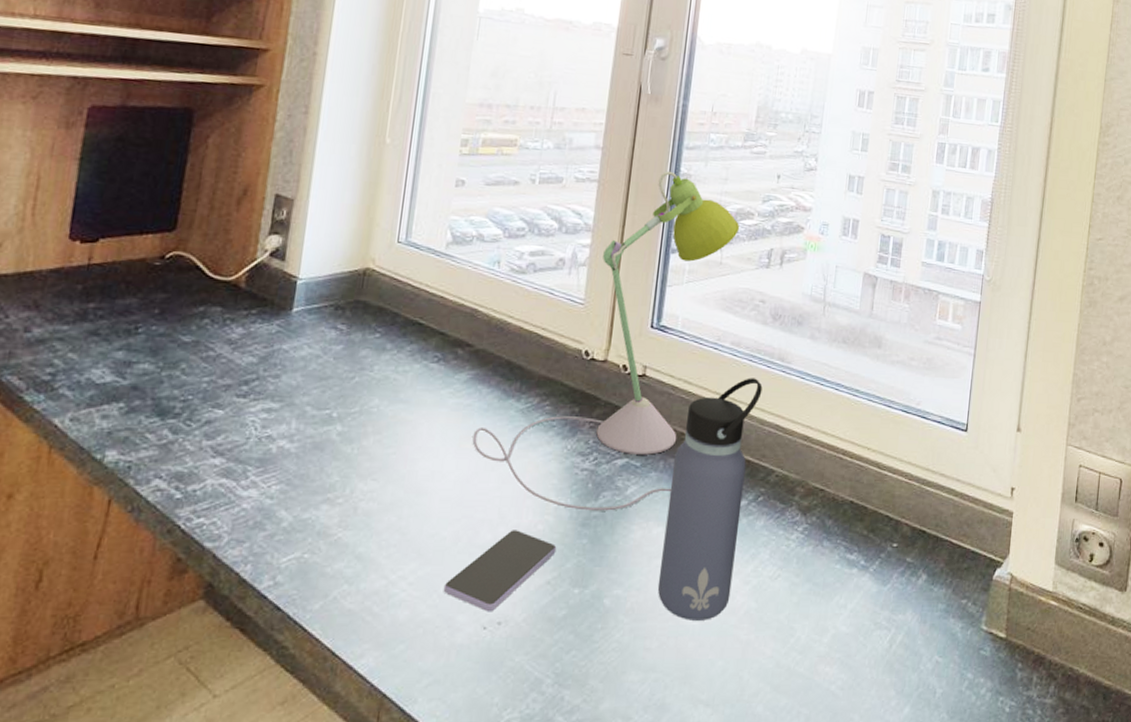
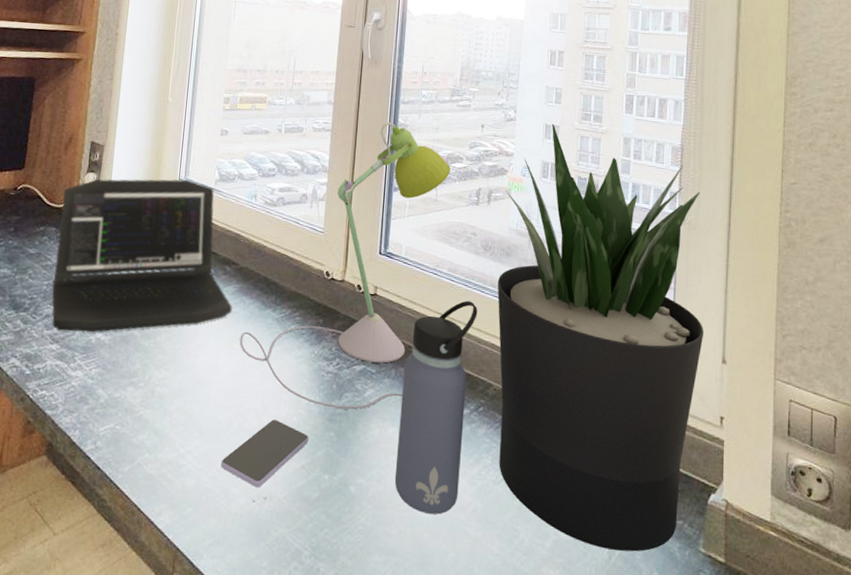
laptop: none [214,242,464,440] -> present [52,179,232,332]
planter: none [777,175,1008,637] -> present [497,124,704,552]

